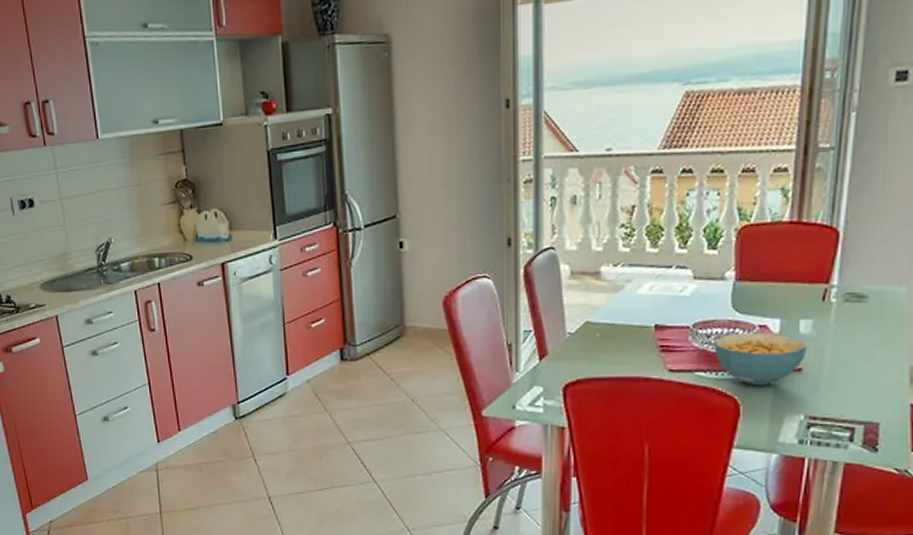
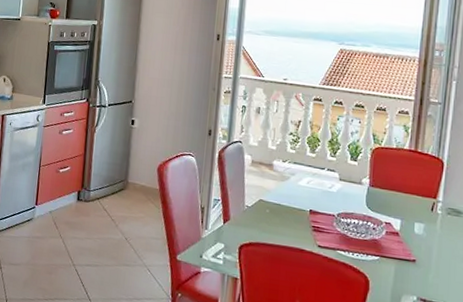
cereal bowl: present [714,332,808,386] -> none [351,225,420,269]

